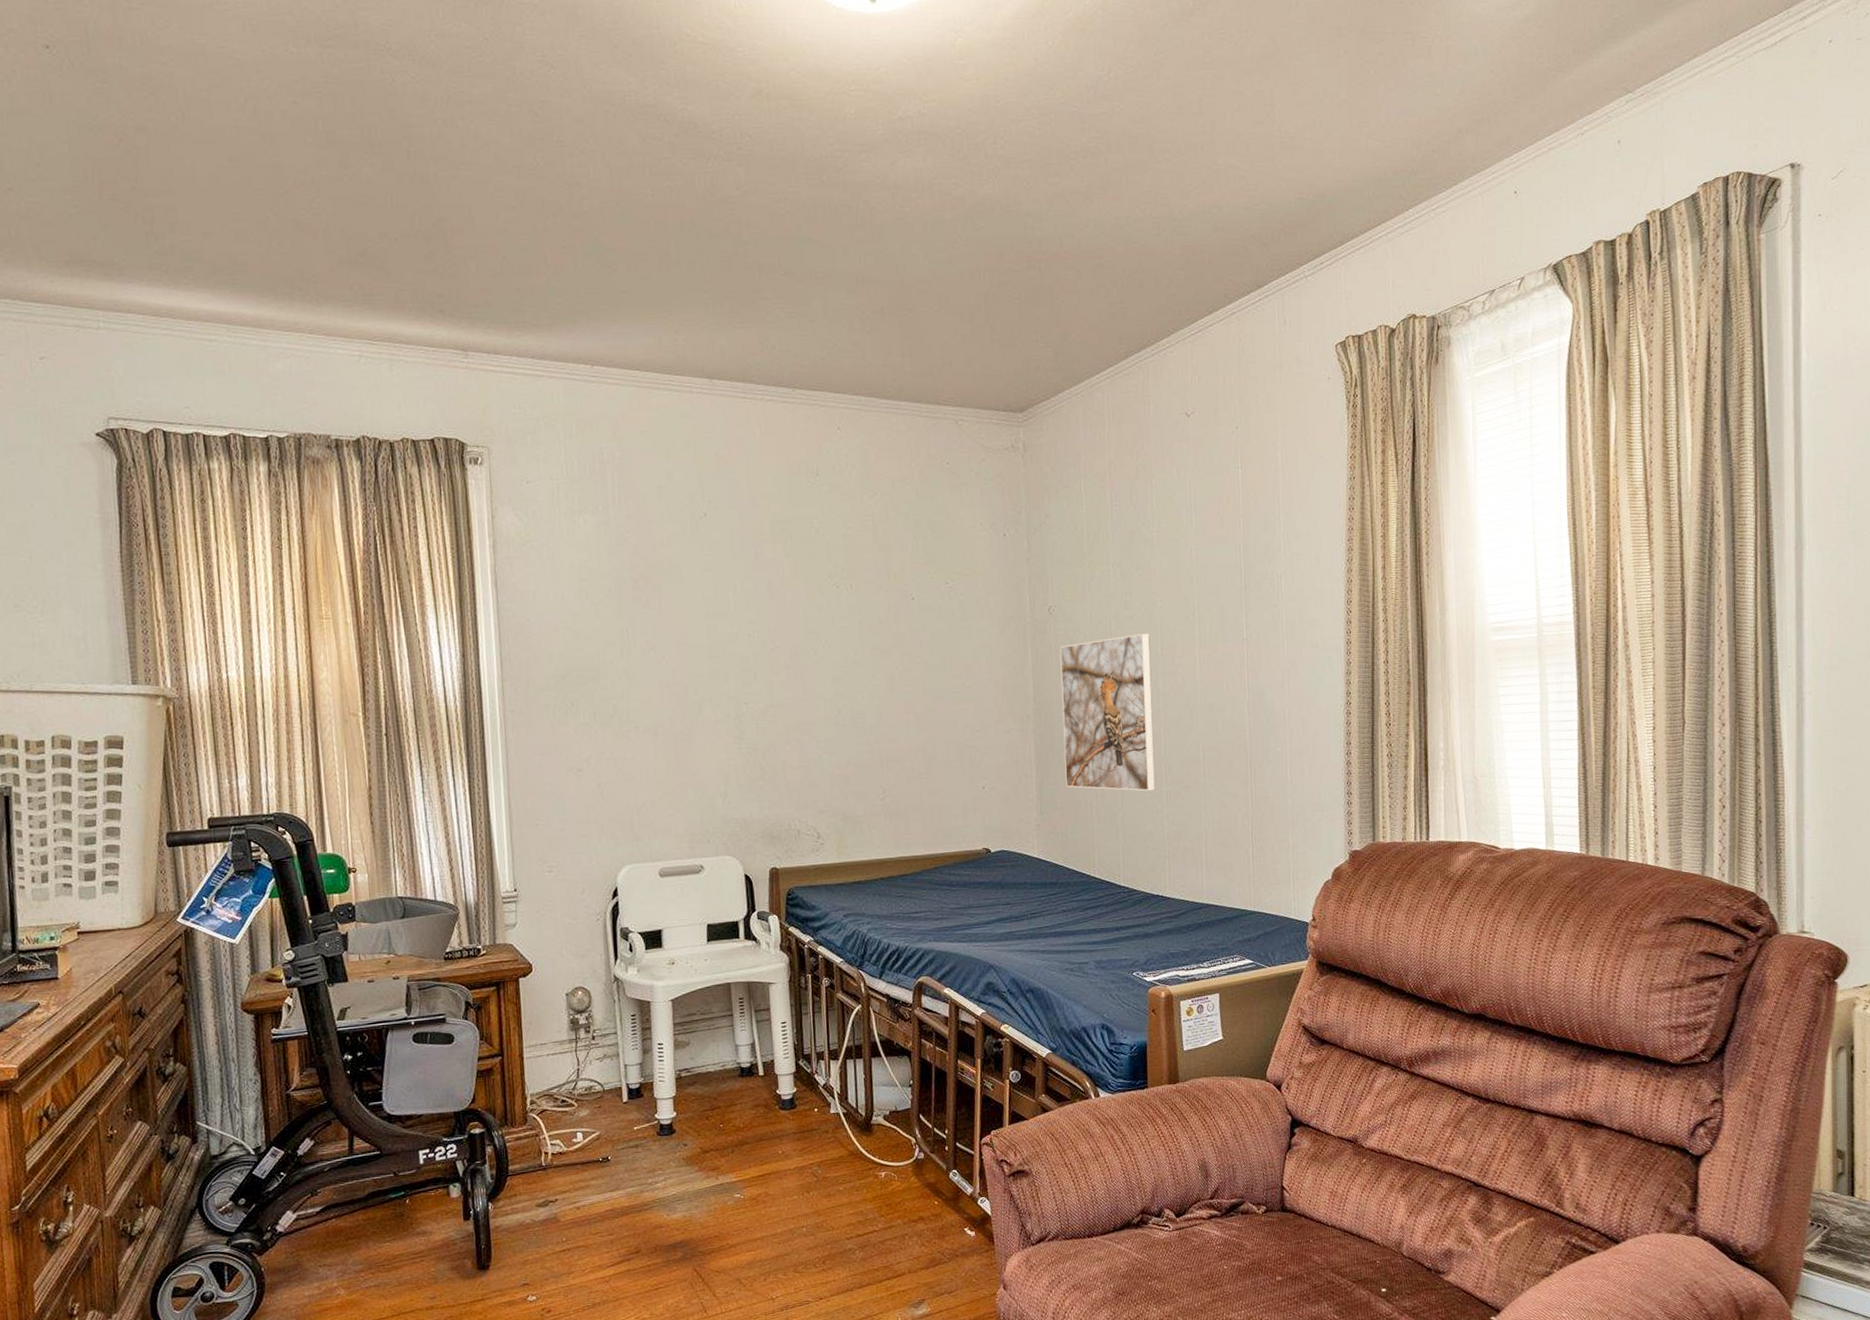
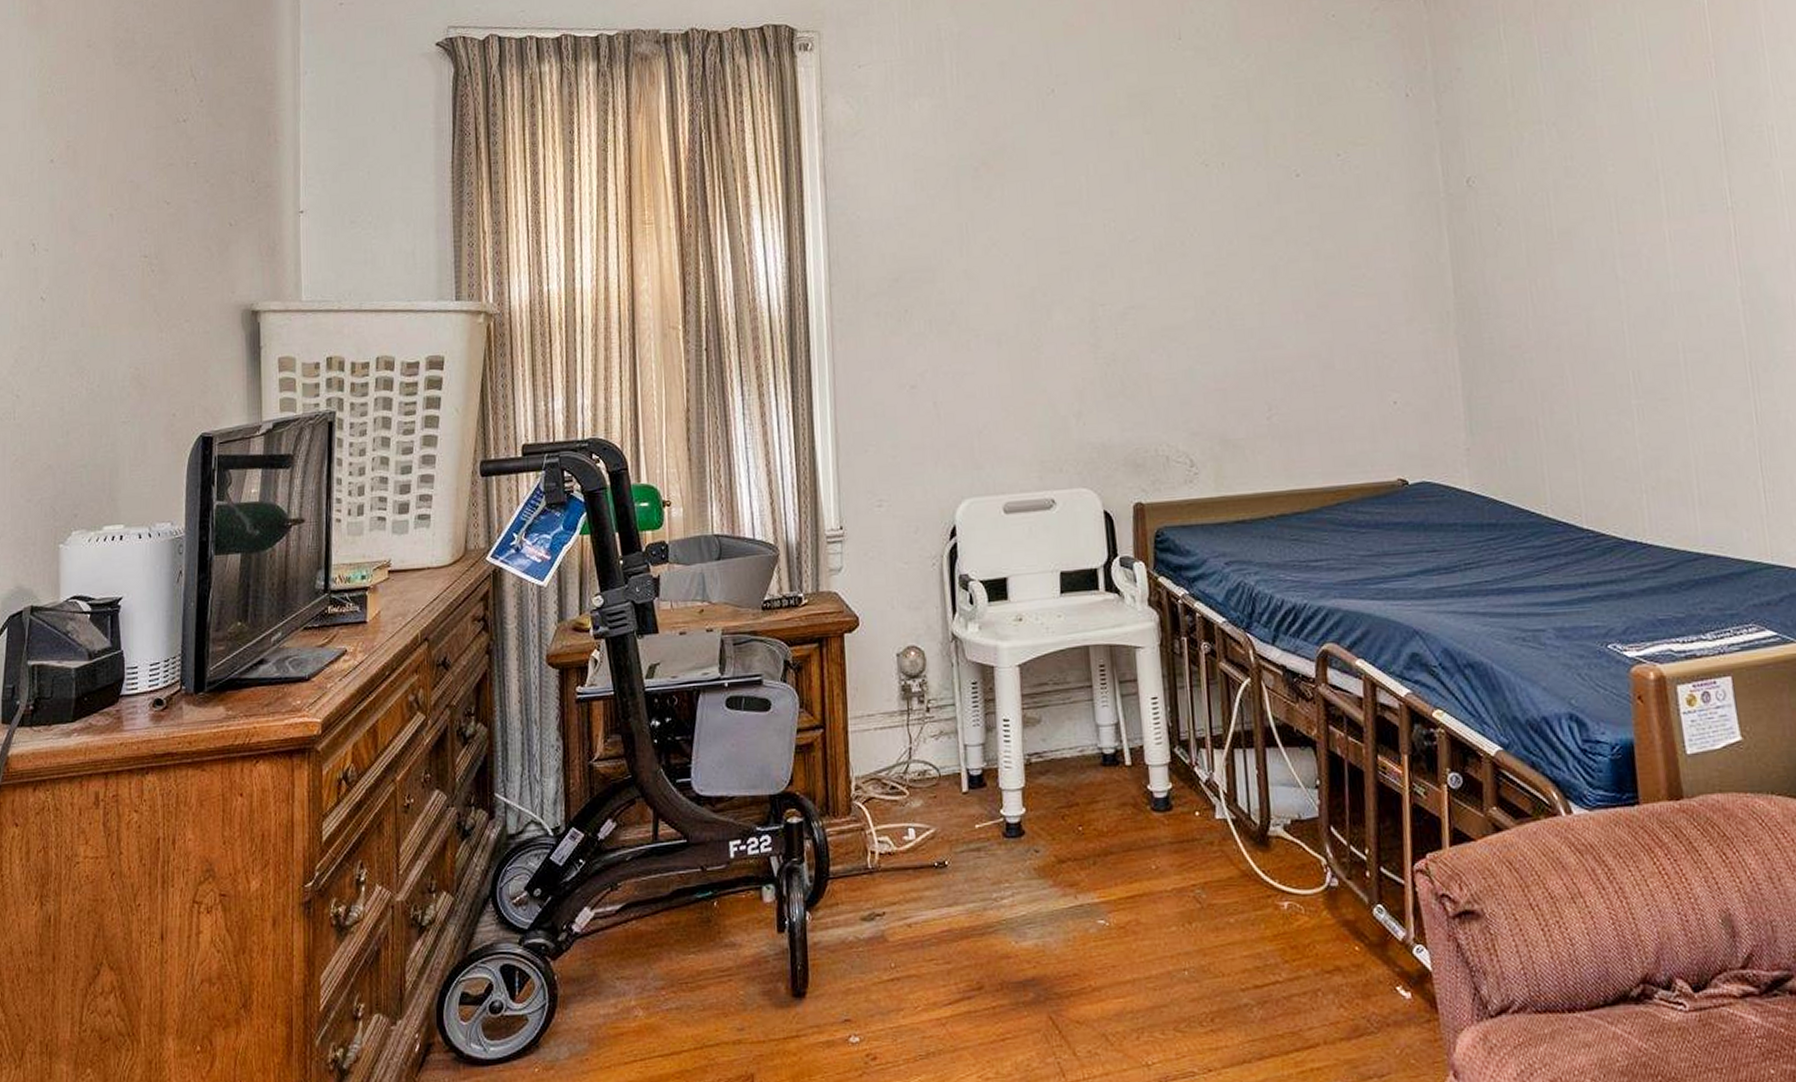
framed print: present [1059,633,1155,791] -> none [1484,205,1622,406]

